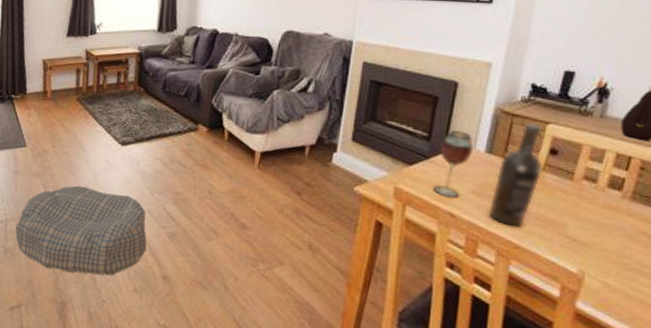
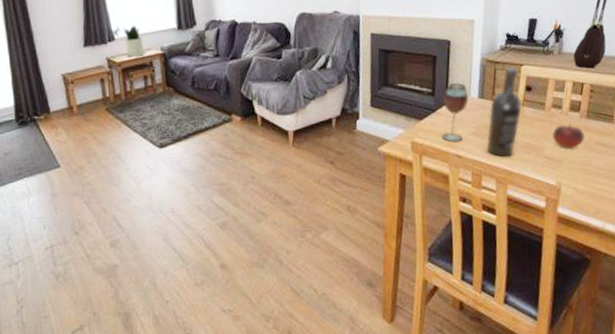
dog bed: present [15,185,147,275] -> none [63,195,201,283]
planter: none [104,22,124,53] -> present [123,25,146,58]
fruit: none [579,202,627,234] -> present [551,124,586,149]

